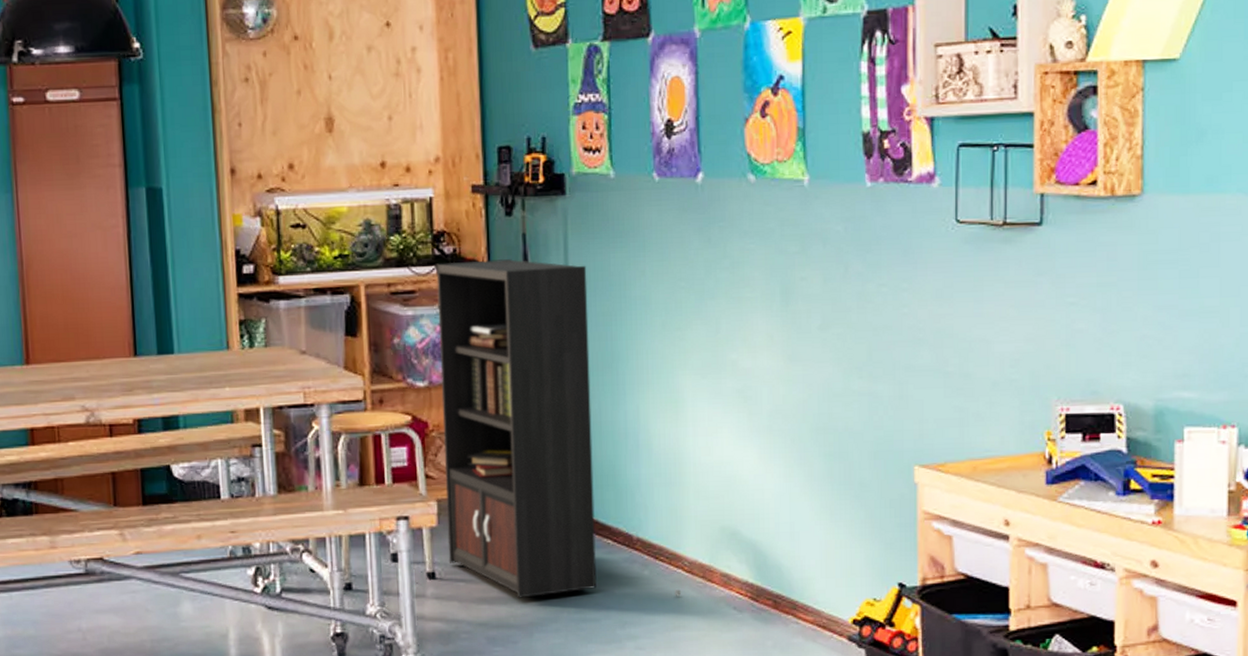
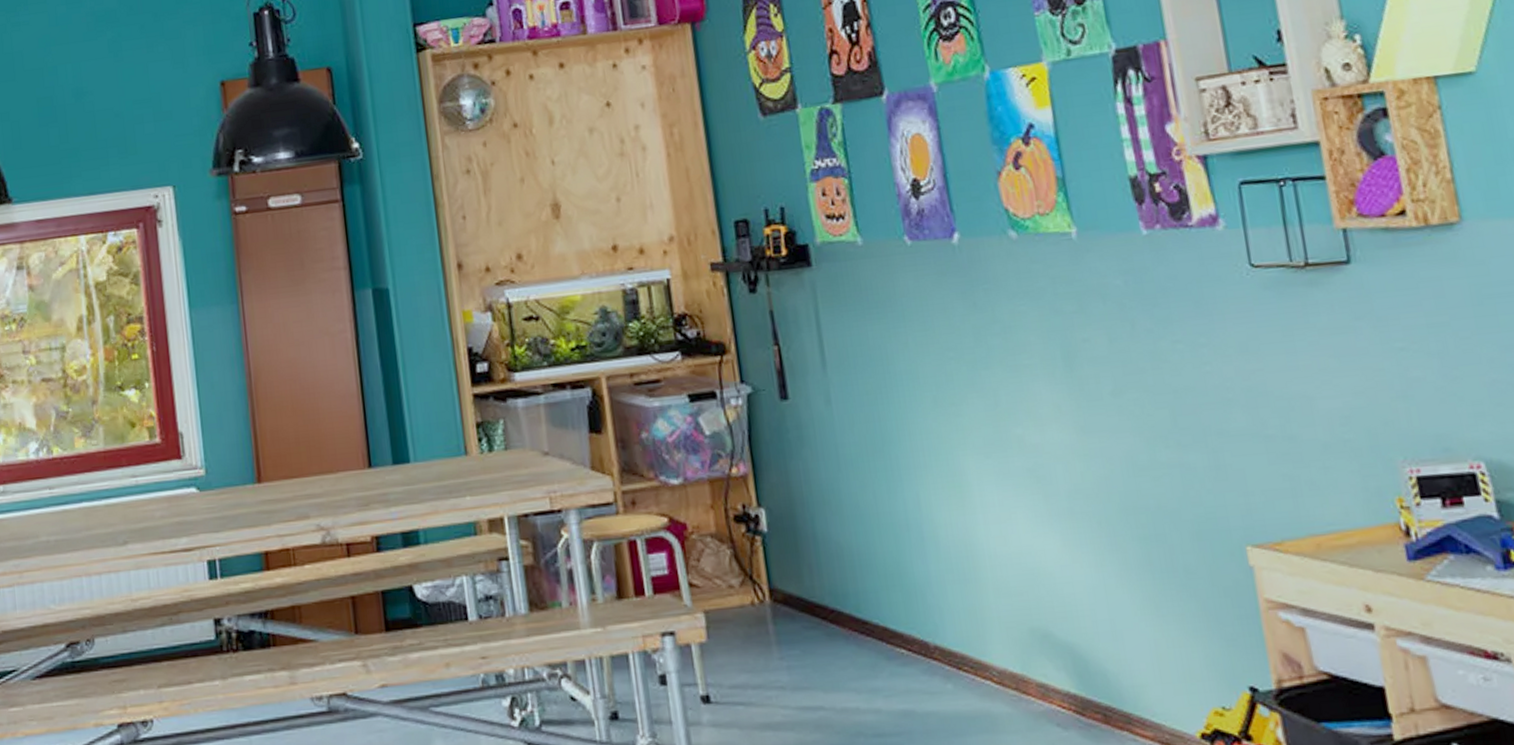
bookcase: present [436,259,682,598] -> none [680,339,994,722]

